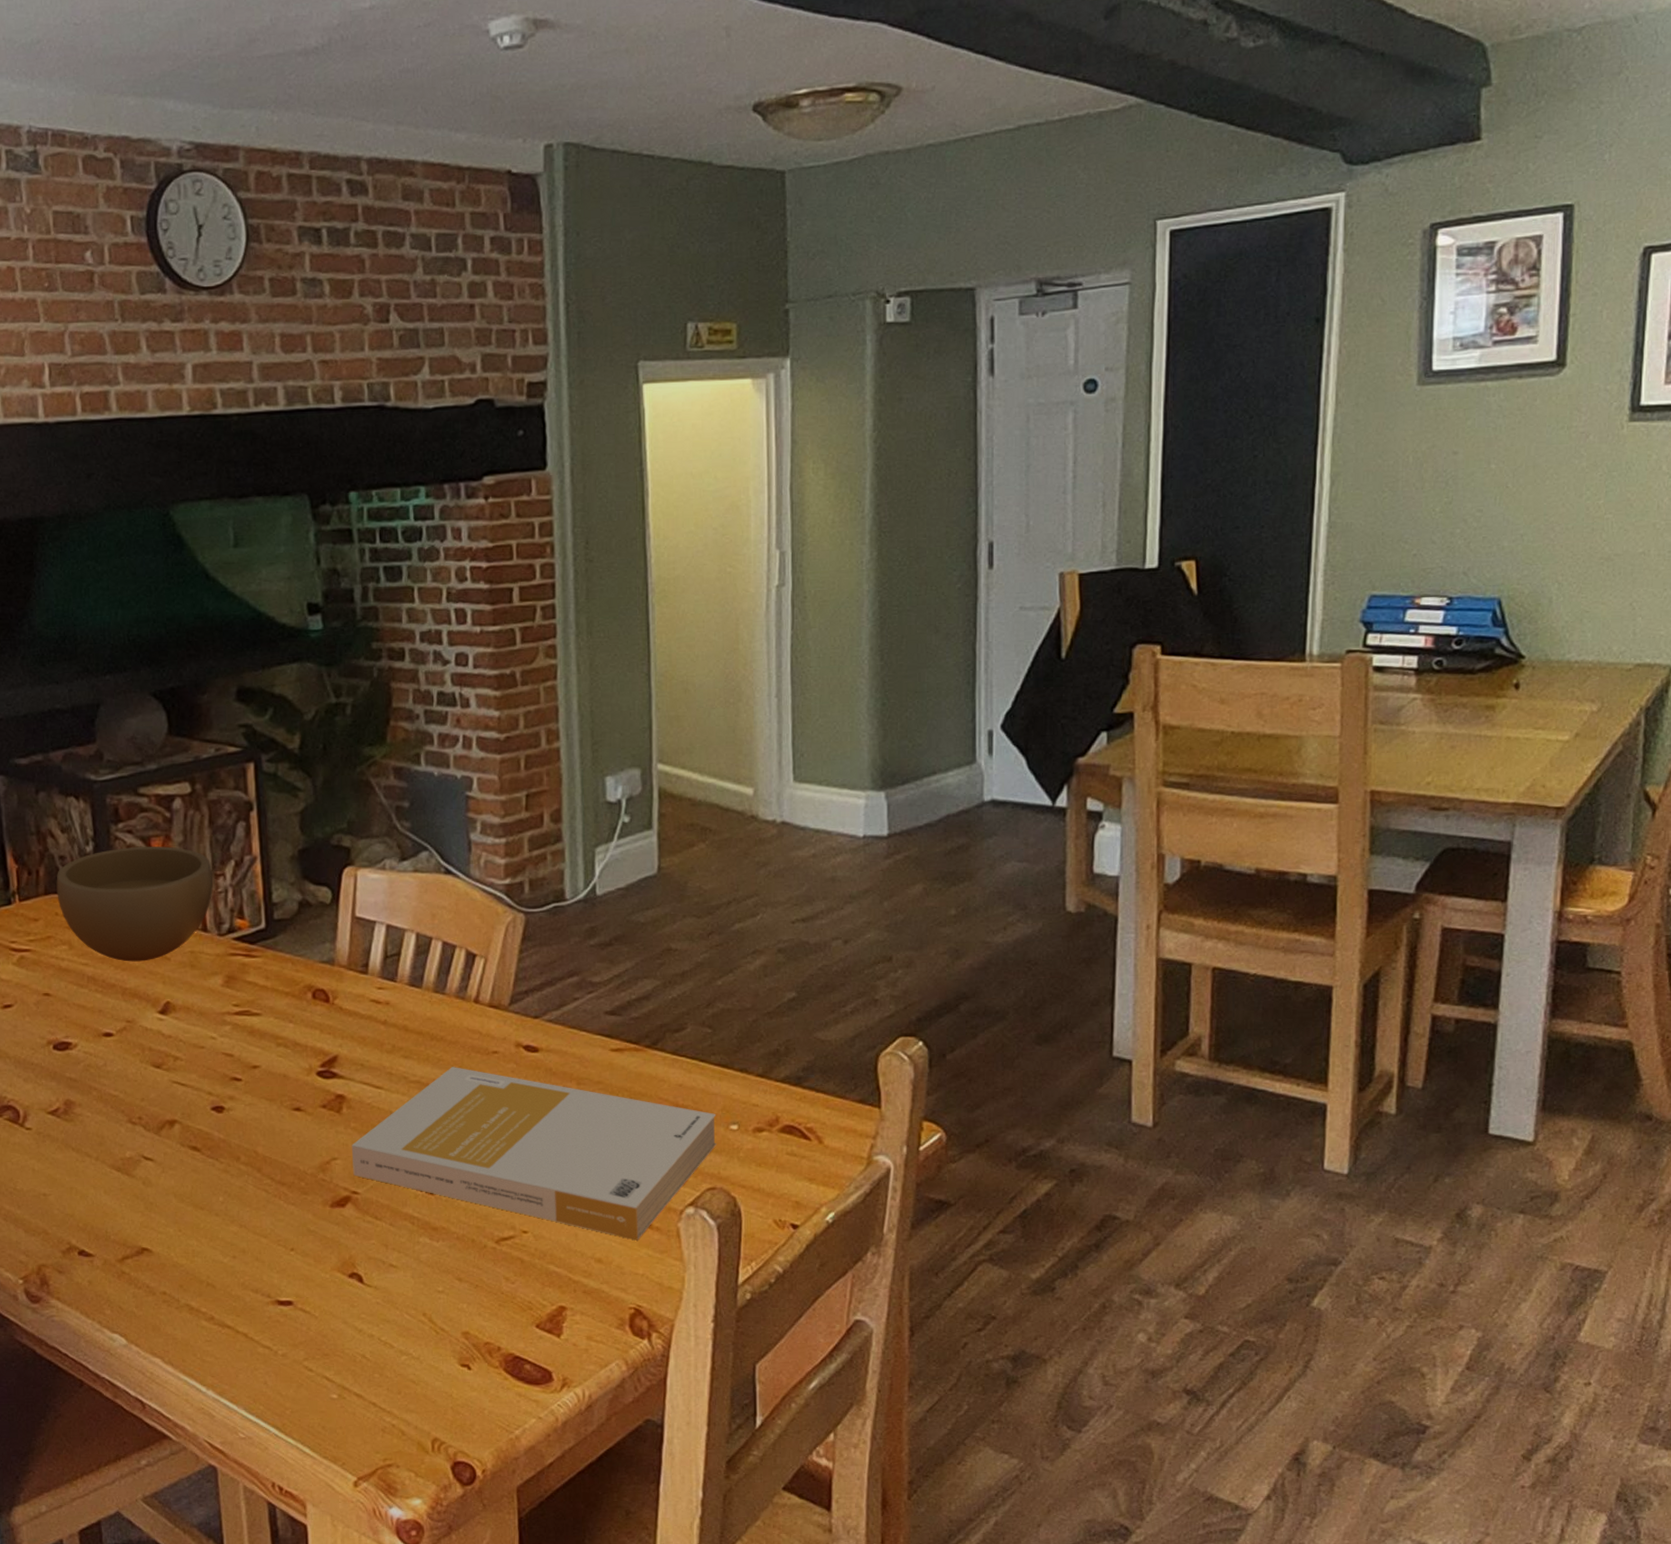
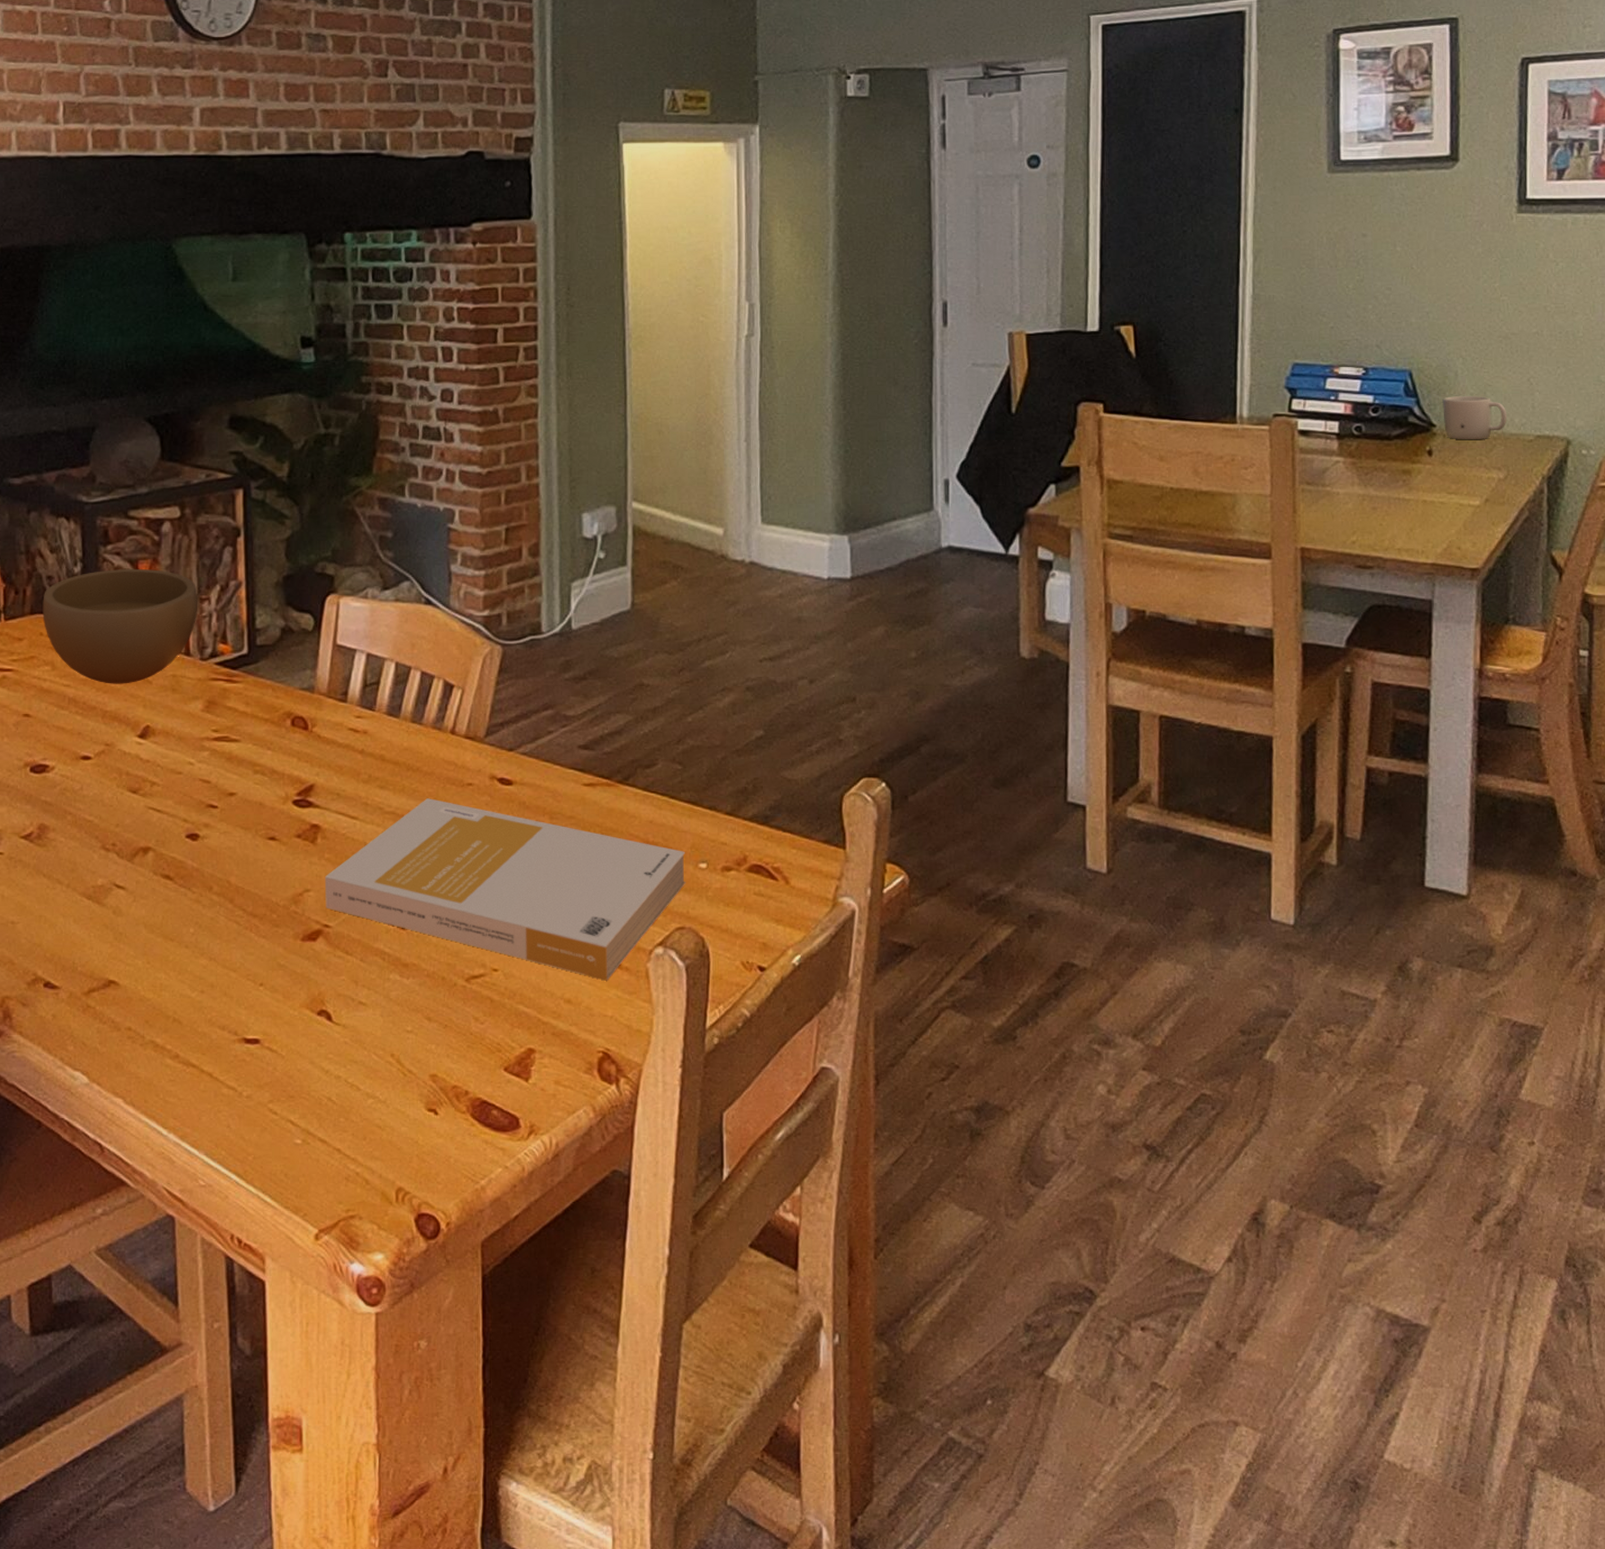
mug: none [1533,623,1605,672] -> present [1442,395,1508,440]

